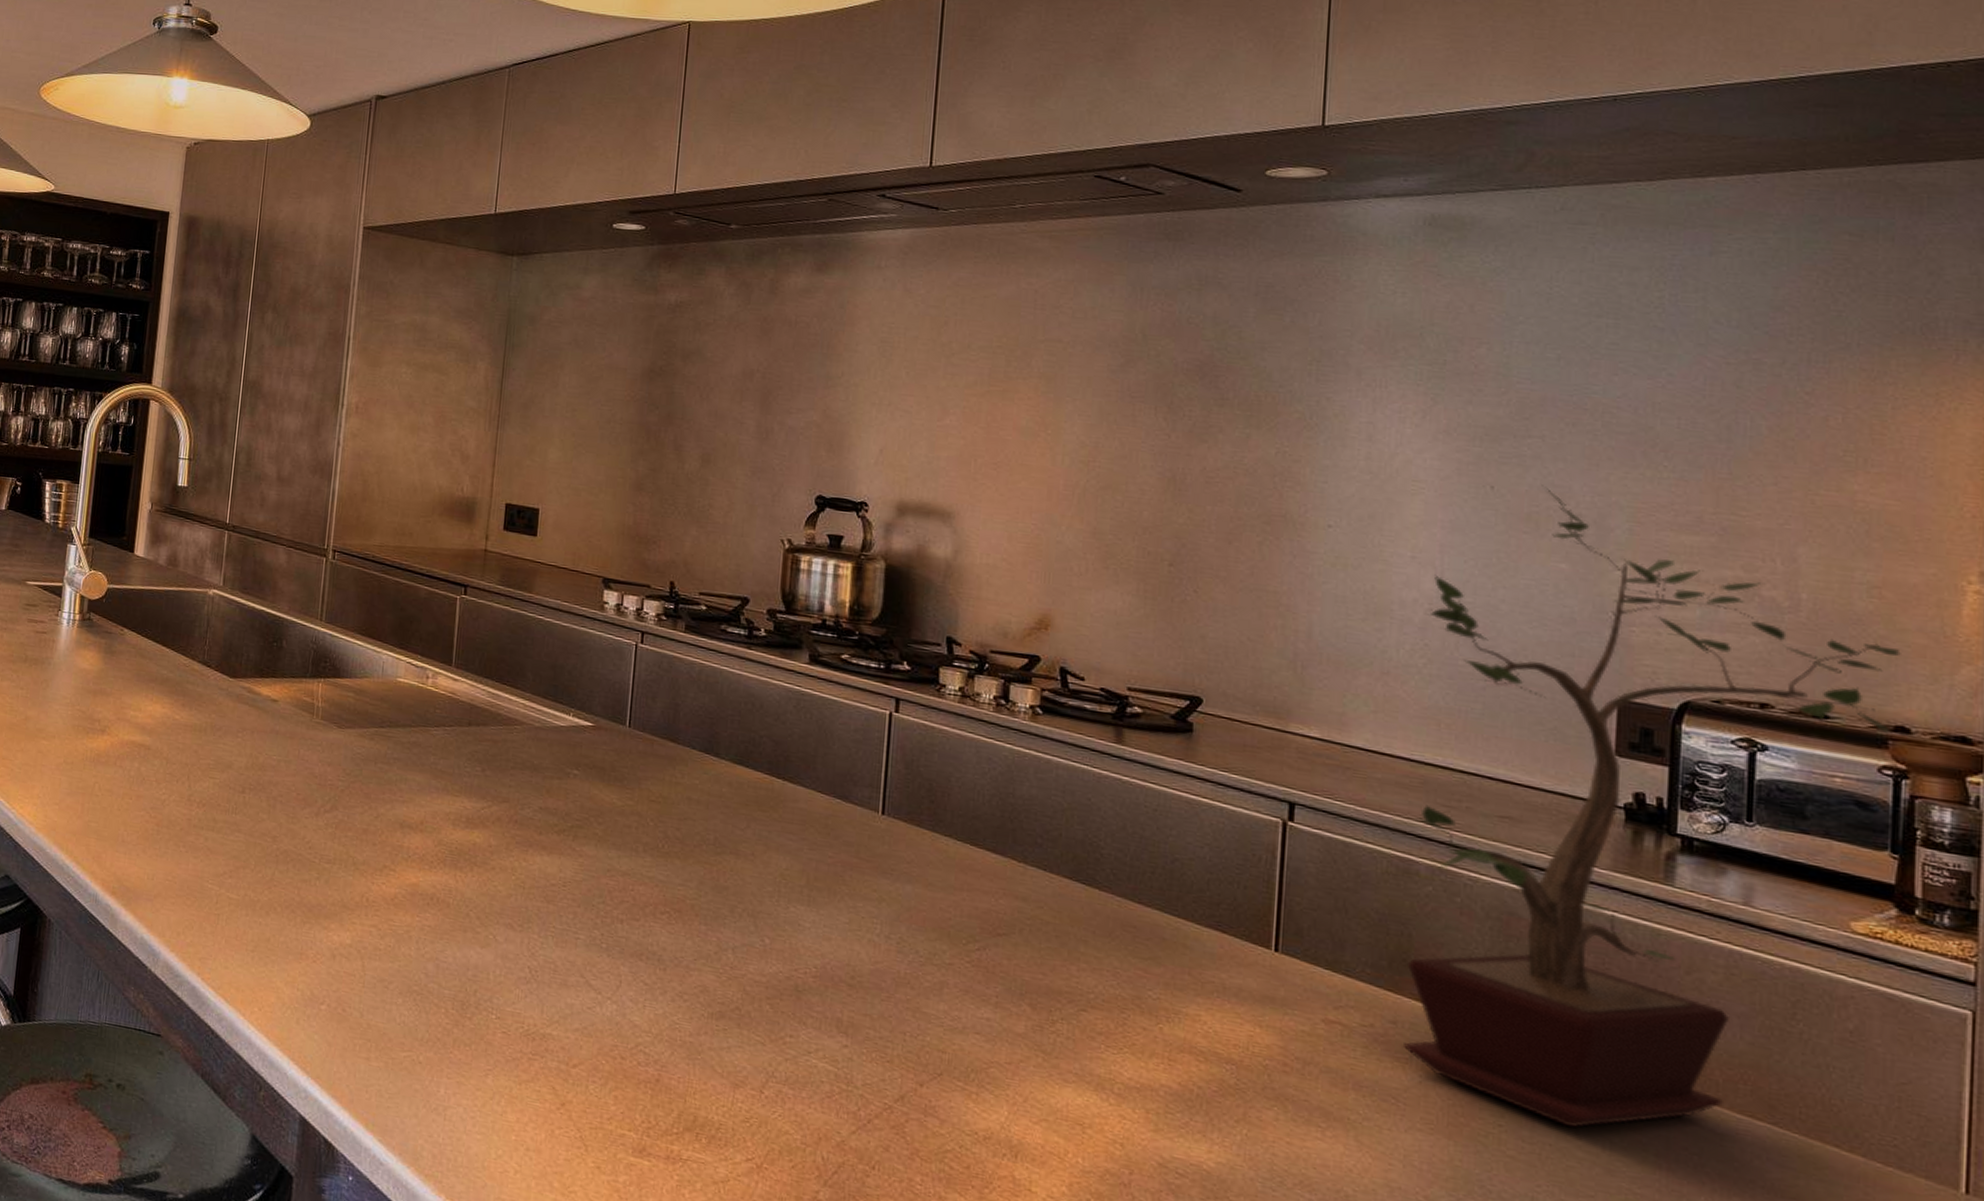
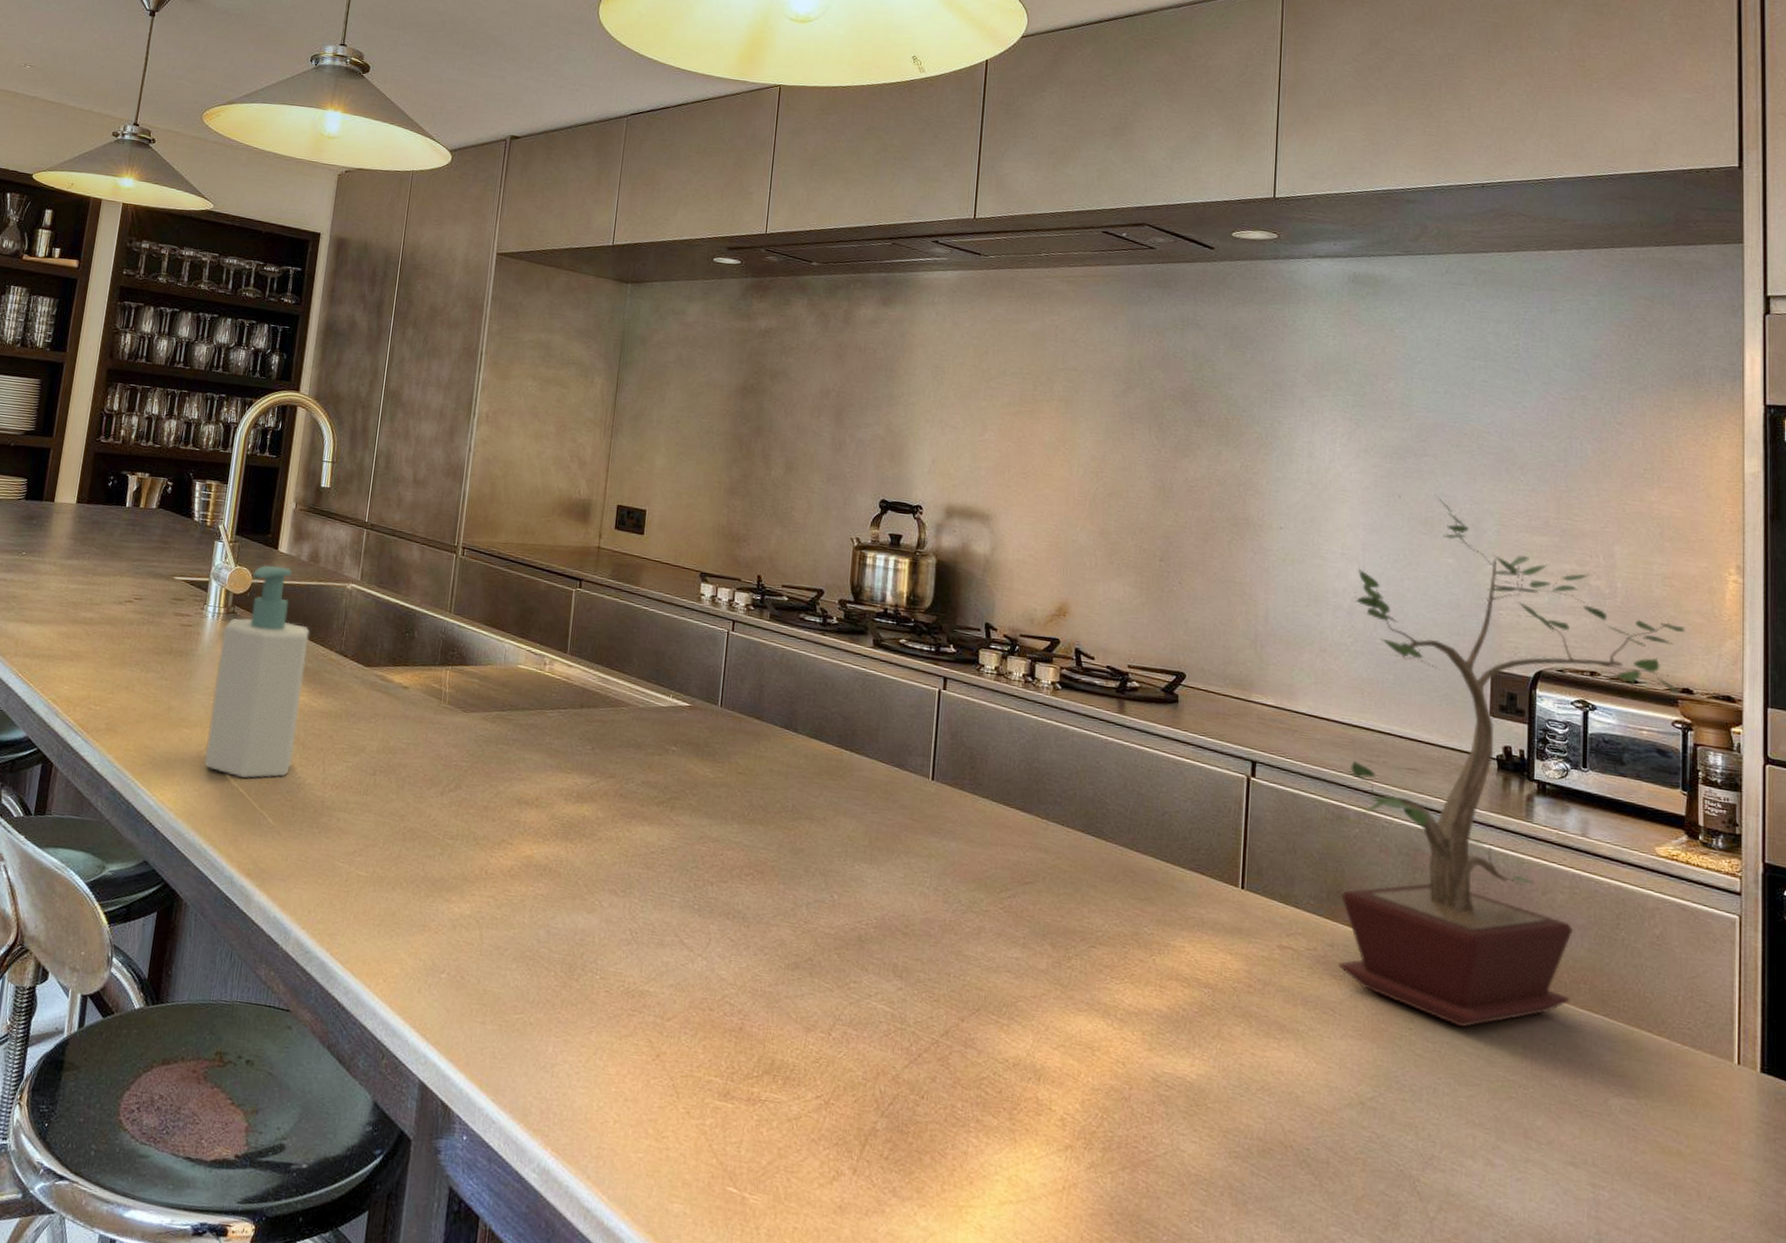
soap bottle: none [63,568,170,794] -> present [203,564,310,779]

